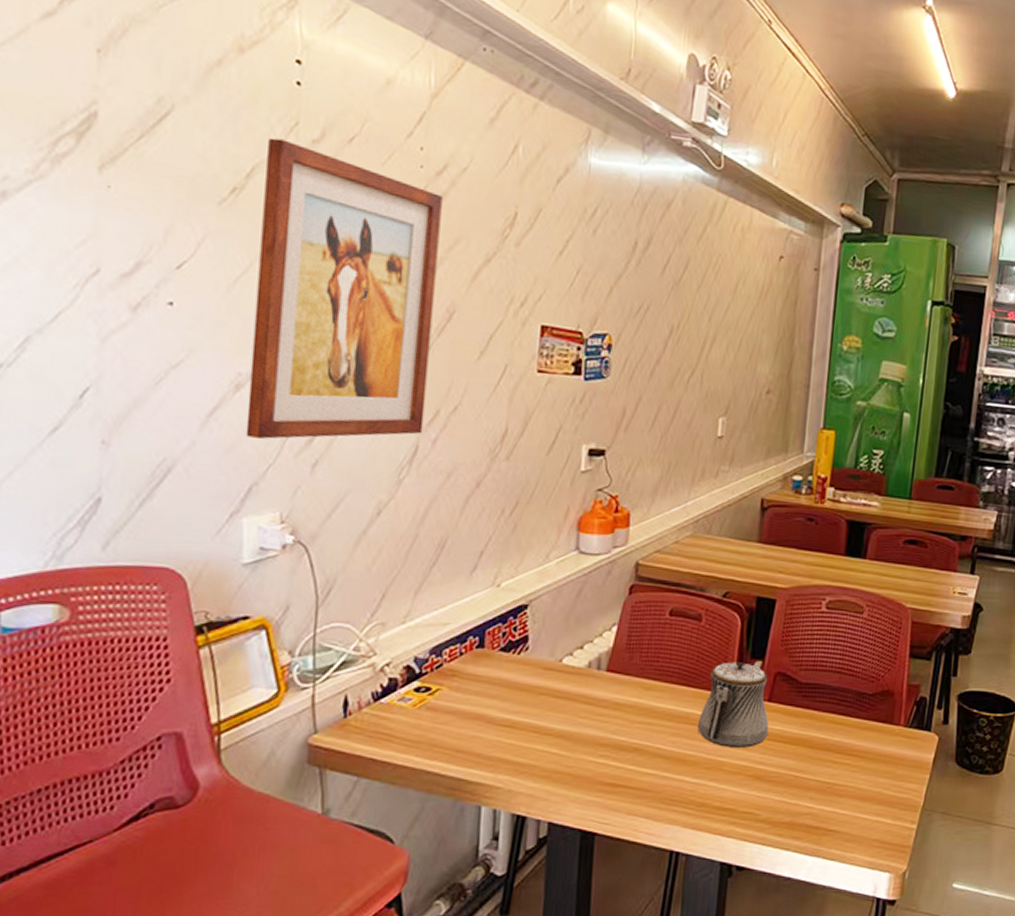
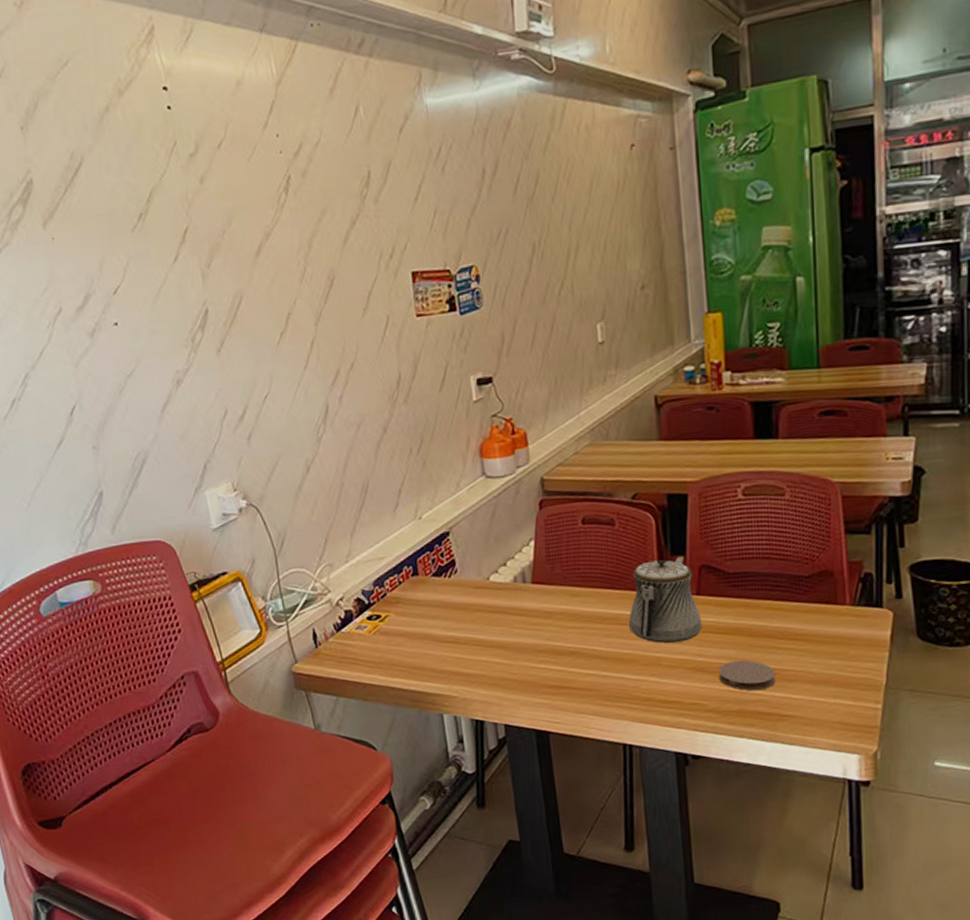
wall art: present [245,137,443,439] -> none [157,160,329,423]
coaster: none [775,771,829,804] -> present [719,660,776,691]

